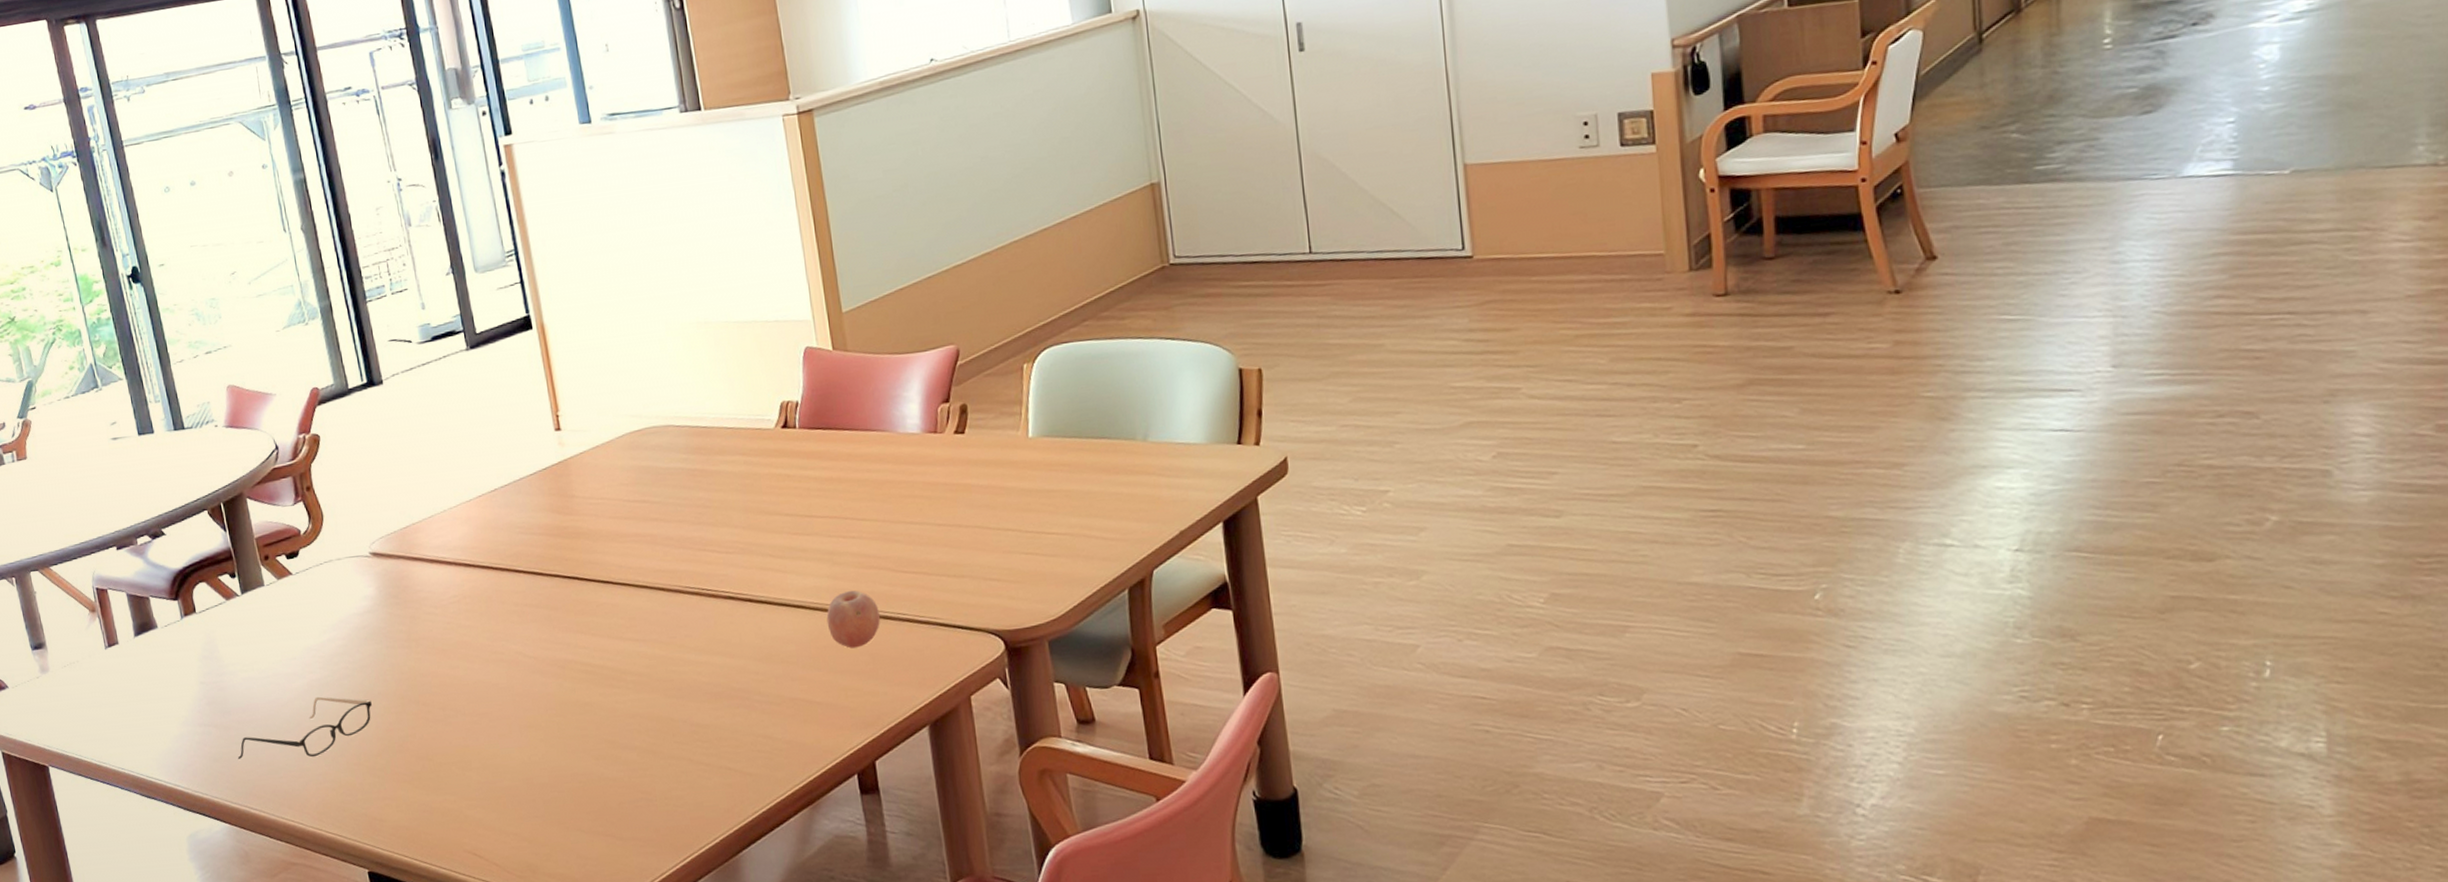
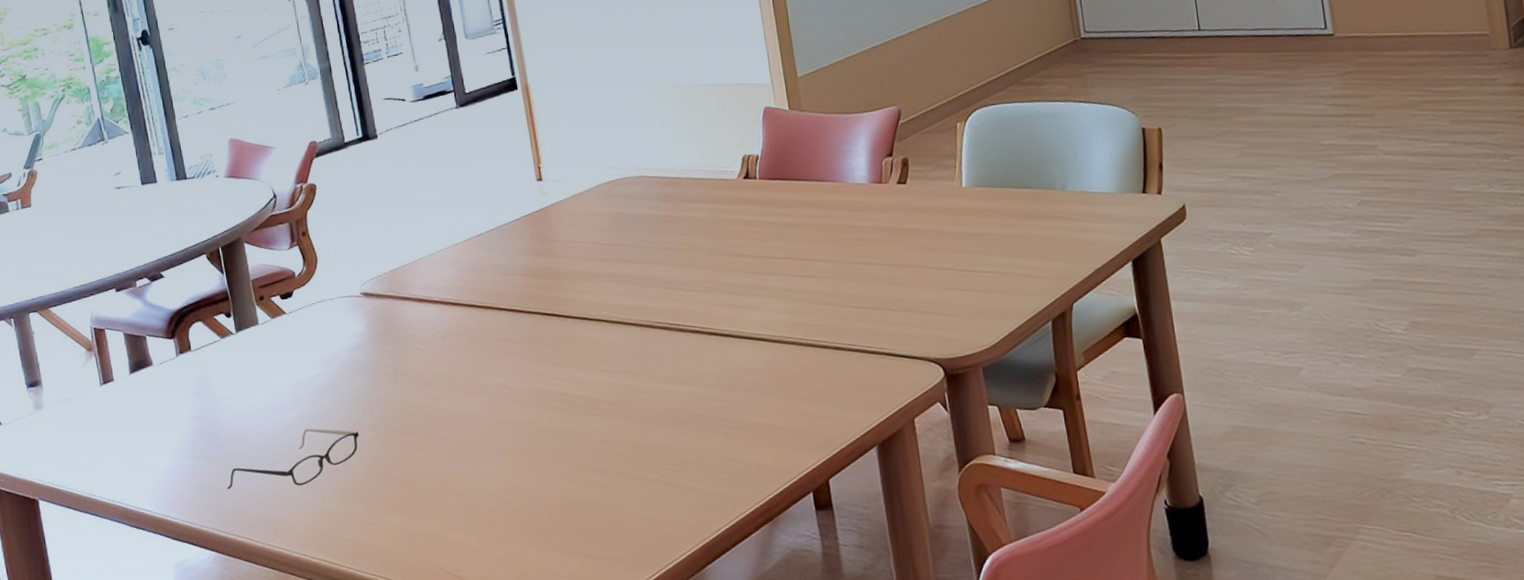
fruit: present [826,590,880,649] -> none [784,324,833,377]

